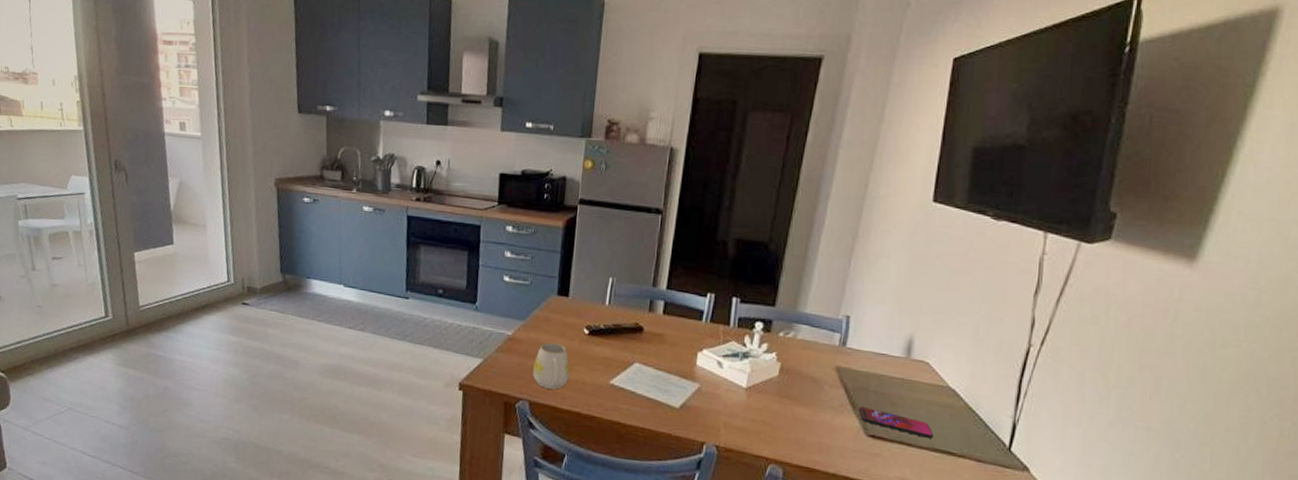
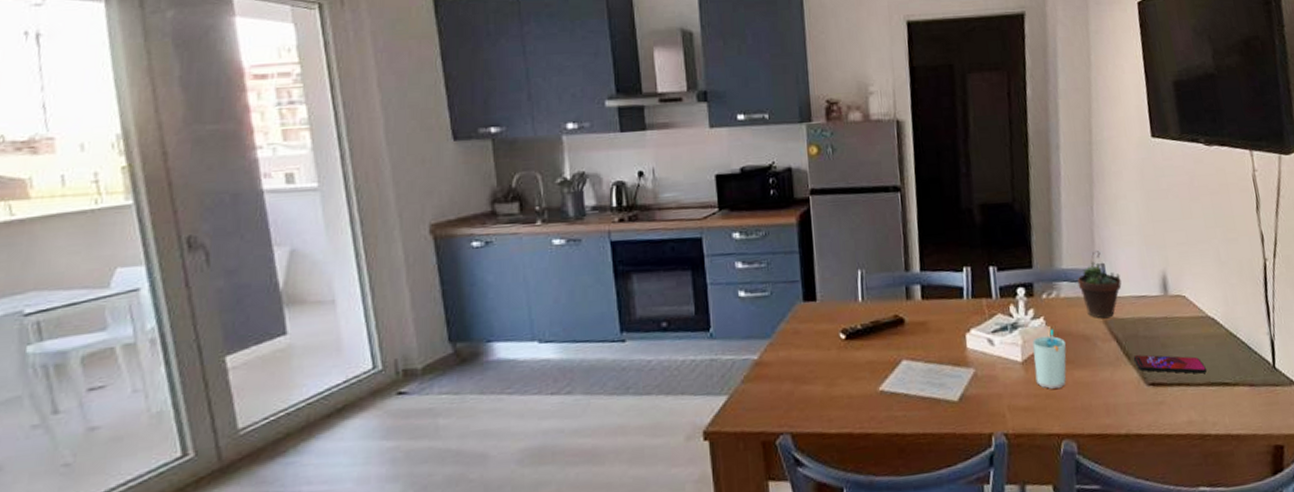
mug: present [533,342,570,390] -> none [789,357,833,414]
cup: none [756,365,794,420] -> present [1032,329,1067,389]
succulent plant: none [817,302,864,367] -> present [1077,251,1122,319]

